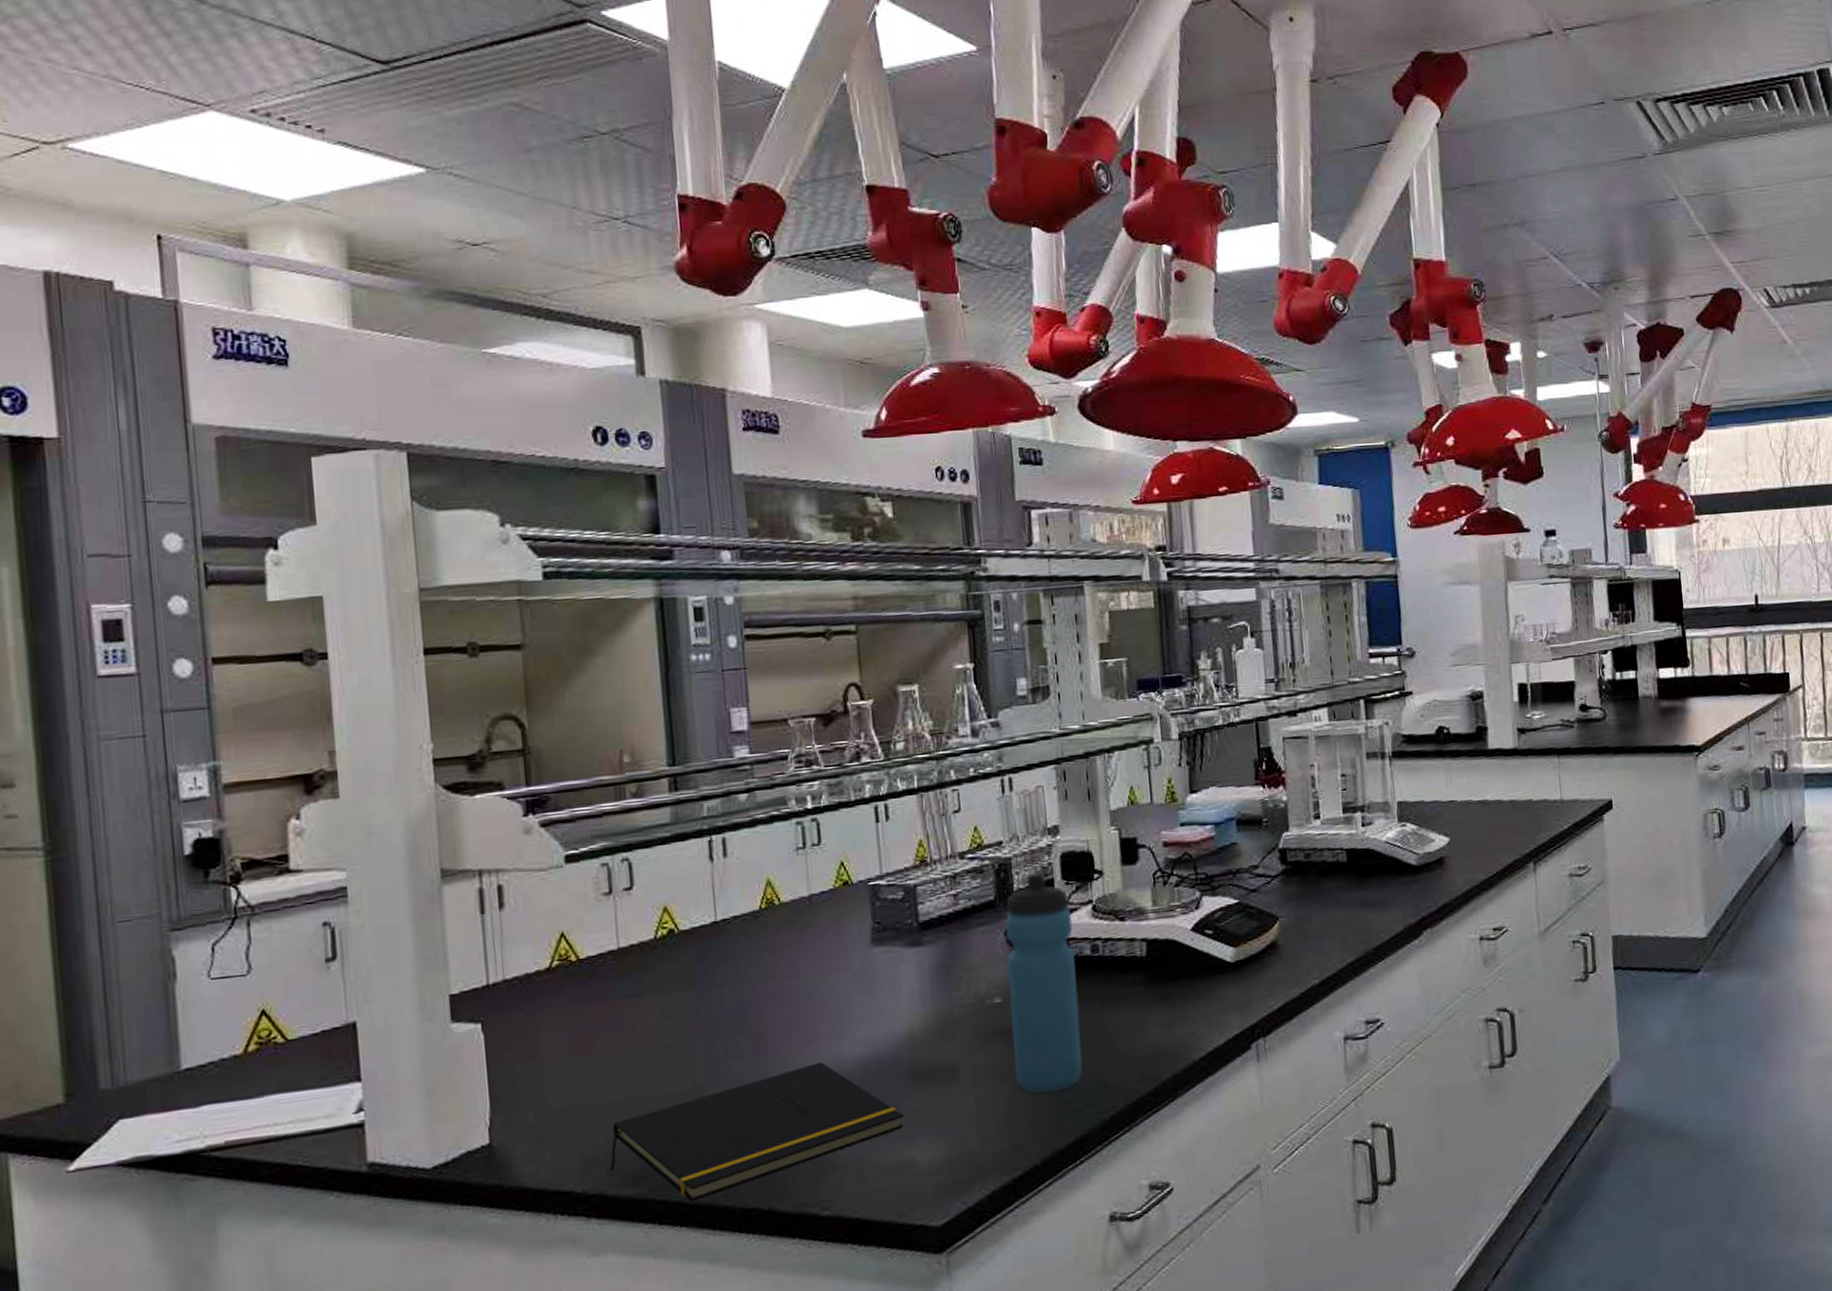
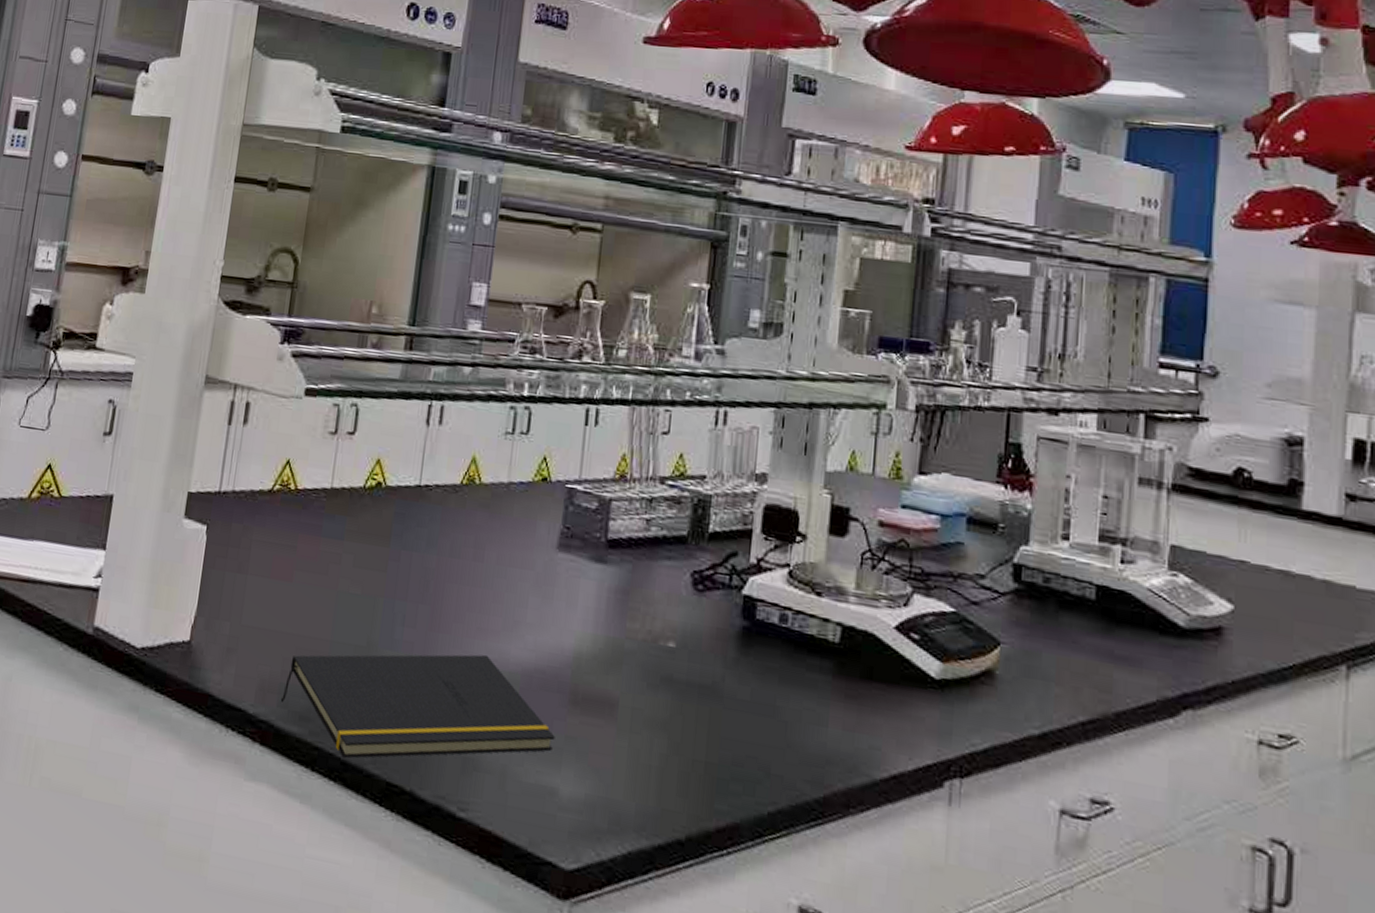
water bottle: present [1005,873,1083,1094] -> none [674,518,765,765]

